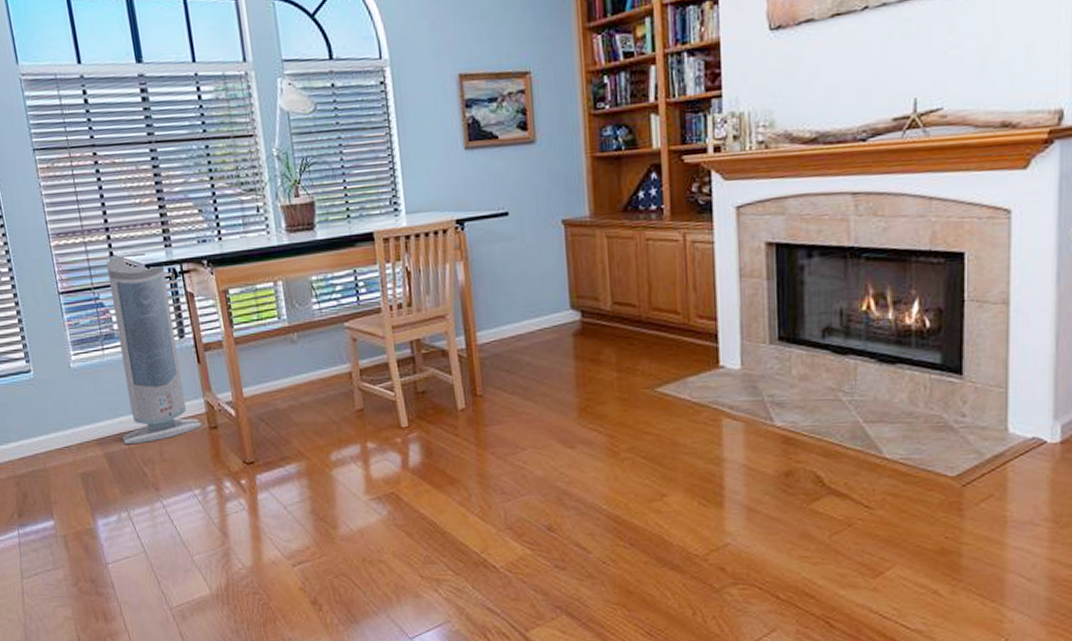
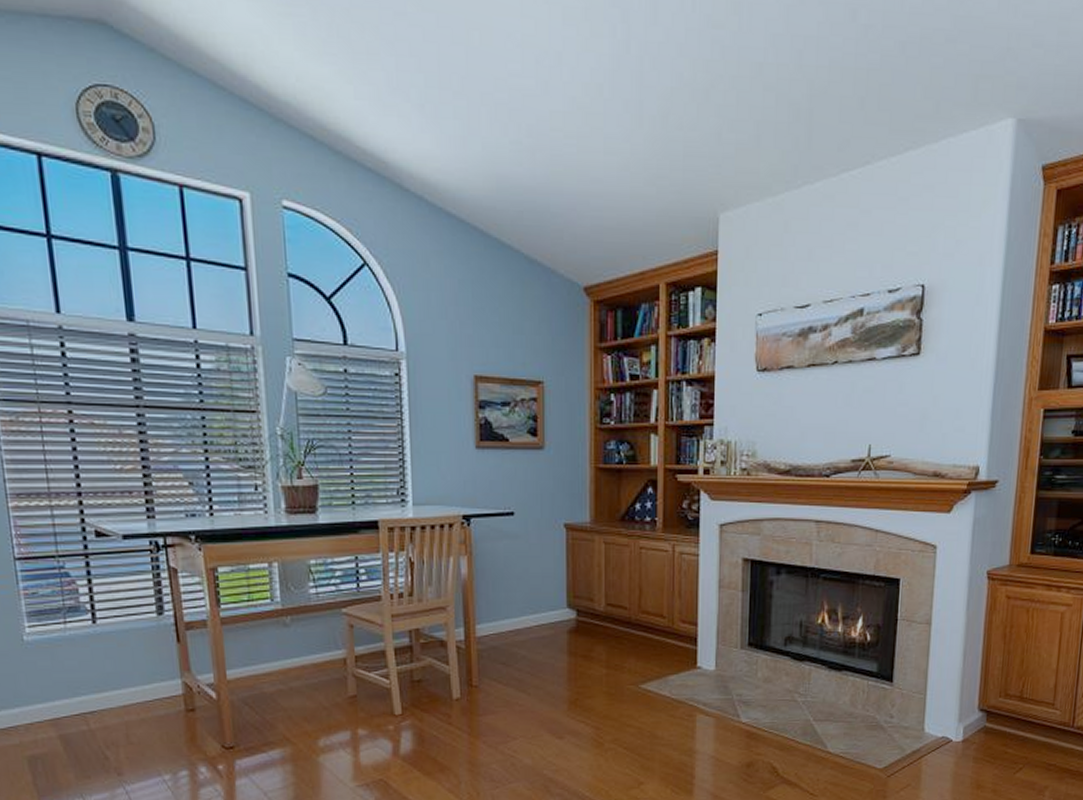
air purifier: present [106,252,203,445] -> none [75,522,178,726]

